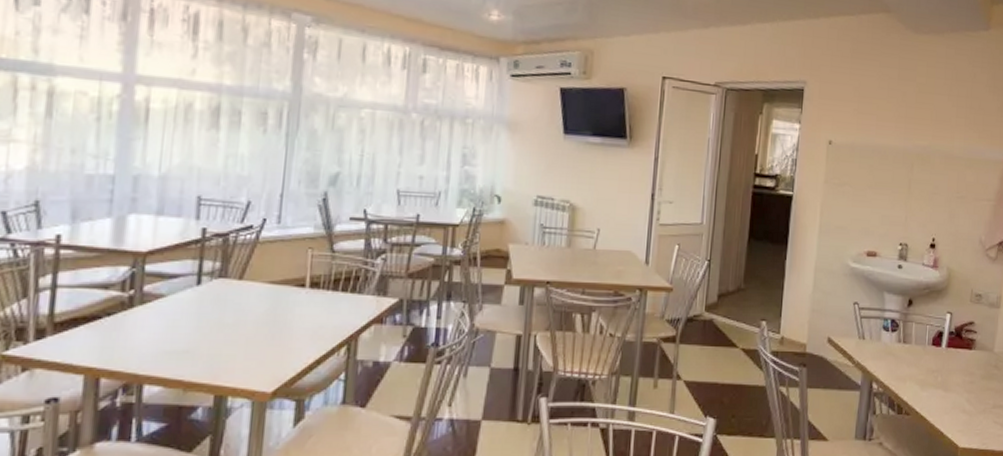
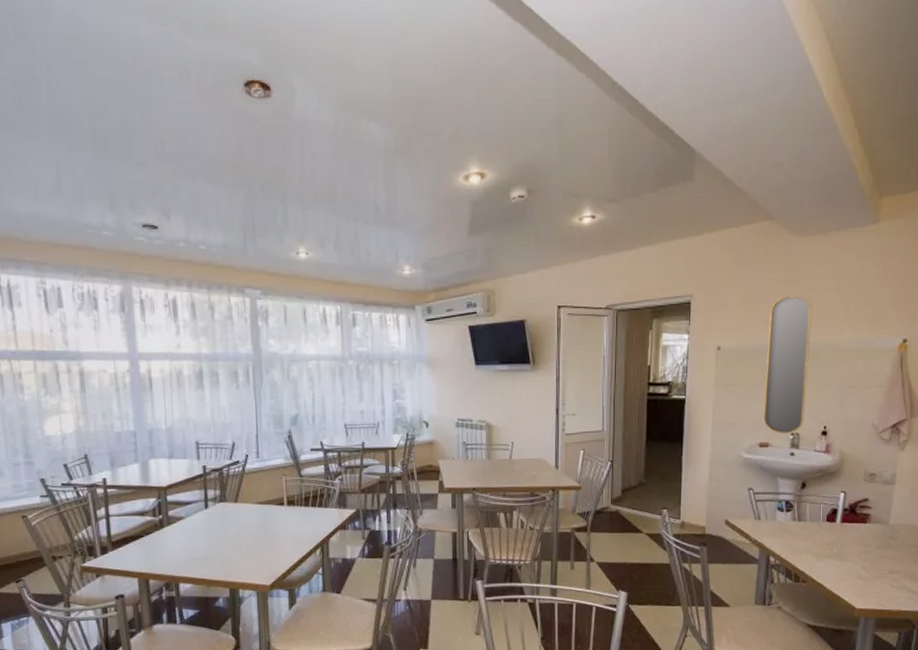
home mirror: none [872,93,925,244] -> present [763,295,813,434]

